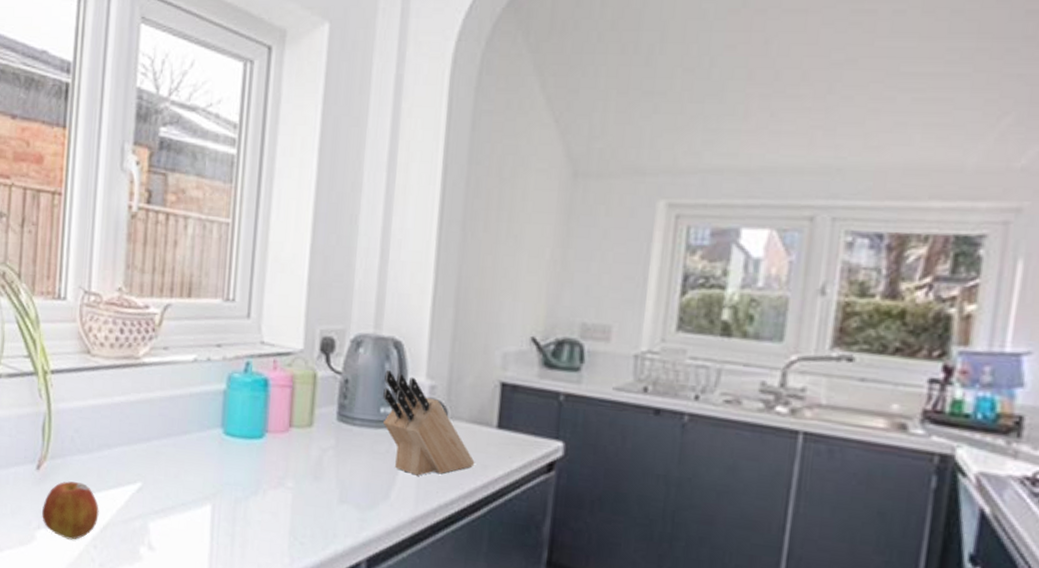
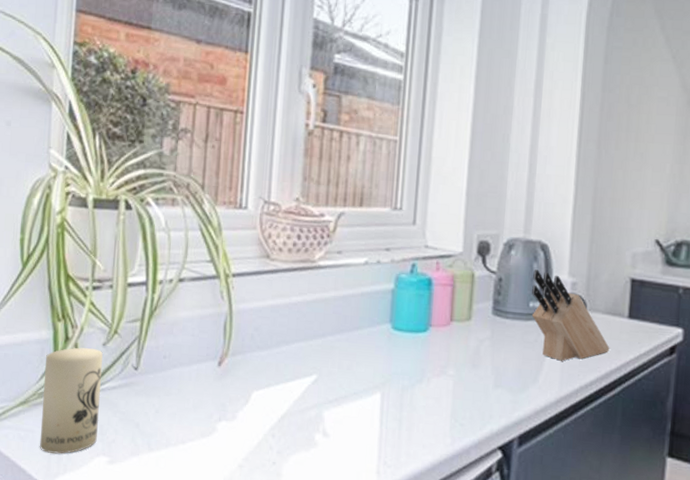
apple: present [42,481,99,540] -> none [223,376,277,430]

